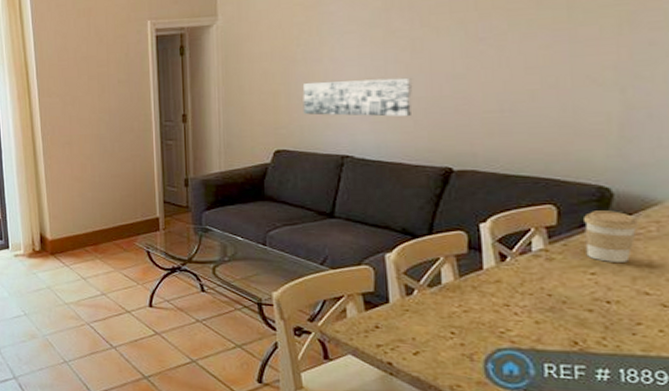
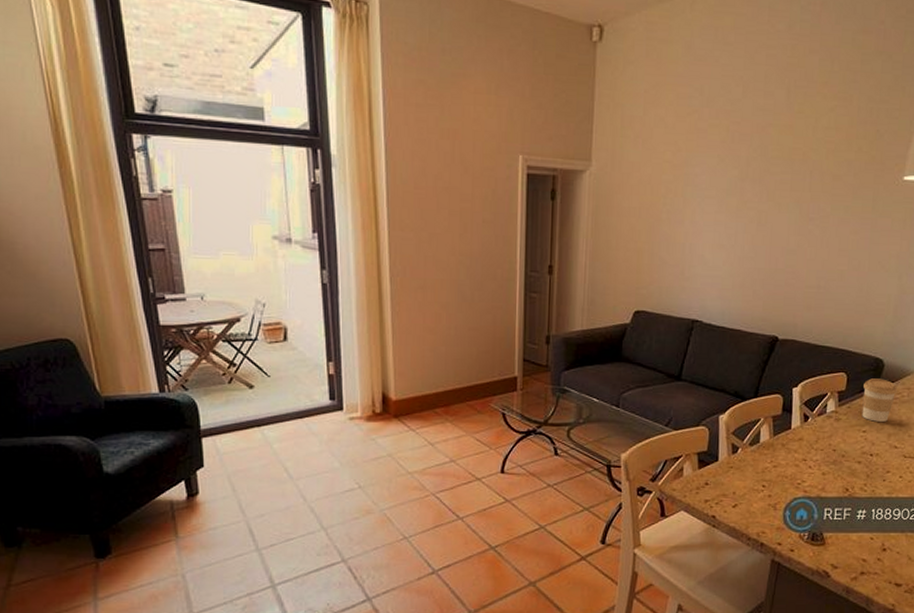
wall art: present [302,77,413,117] -> none [663,243,756,286]

